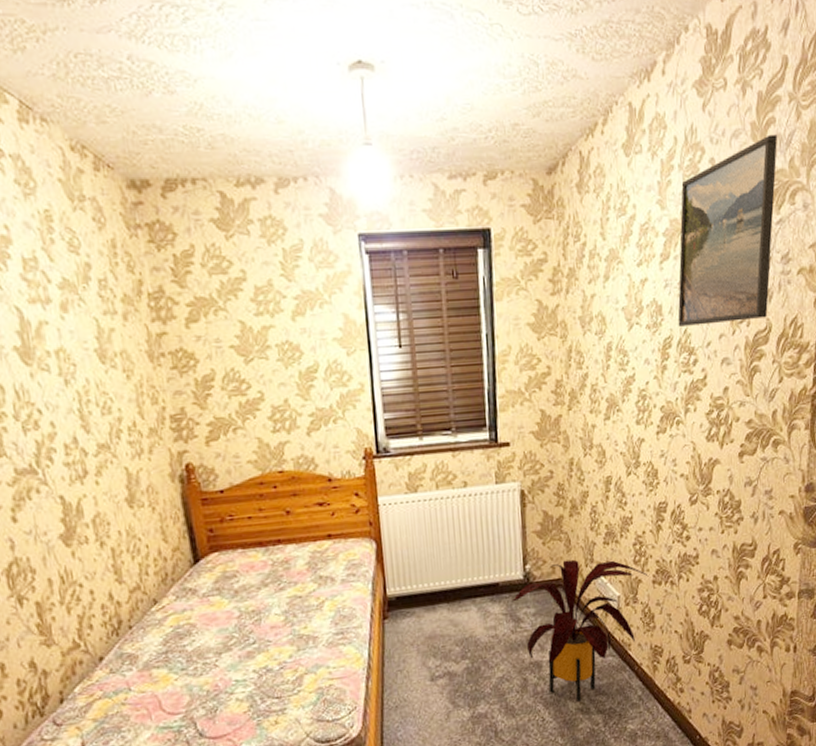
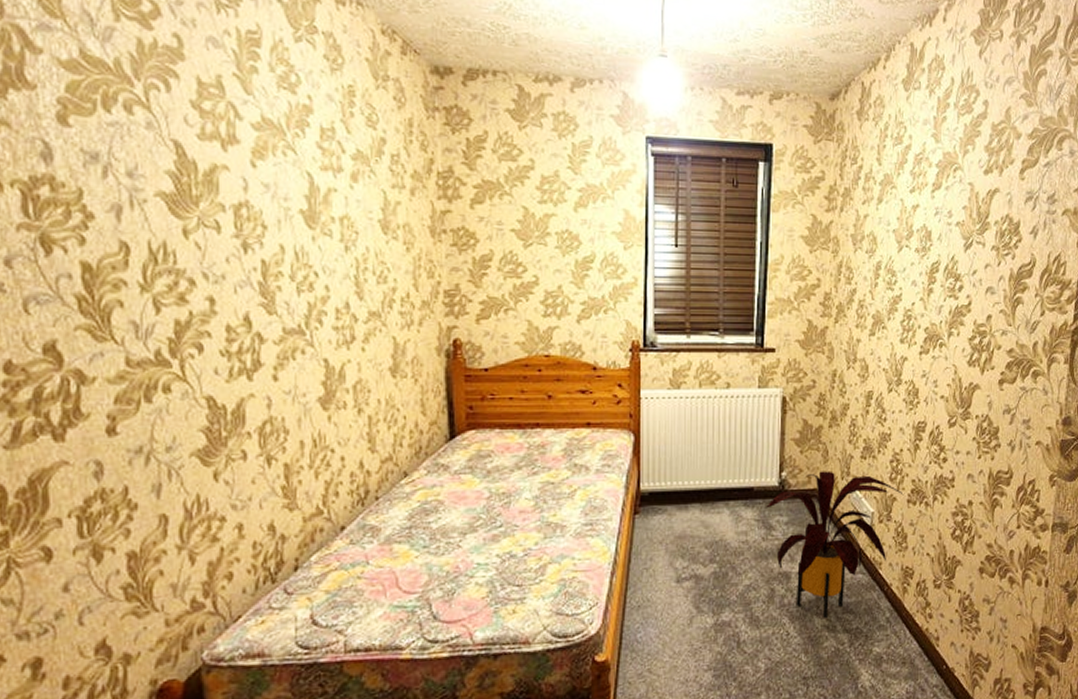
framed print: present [678,134,778,327] -> none [946,84,1049,254]

